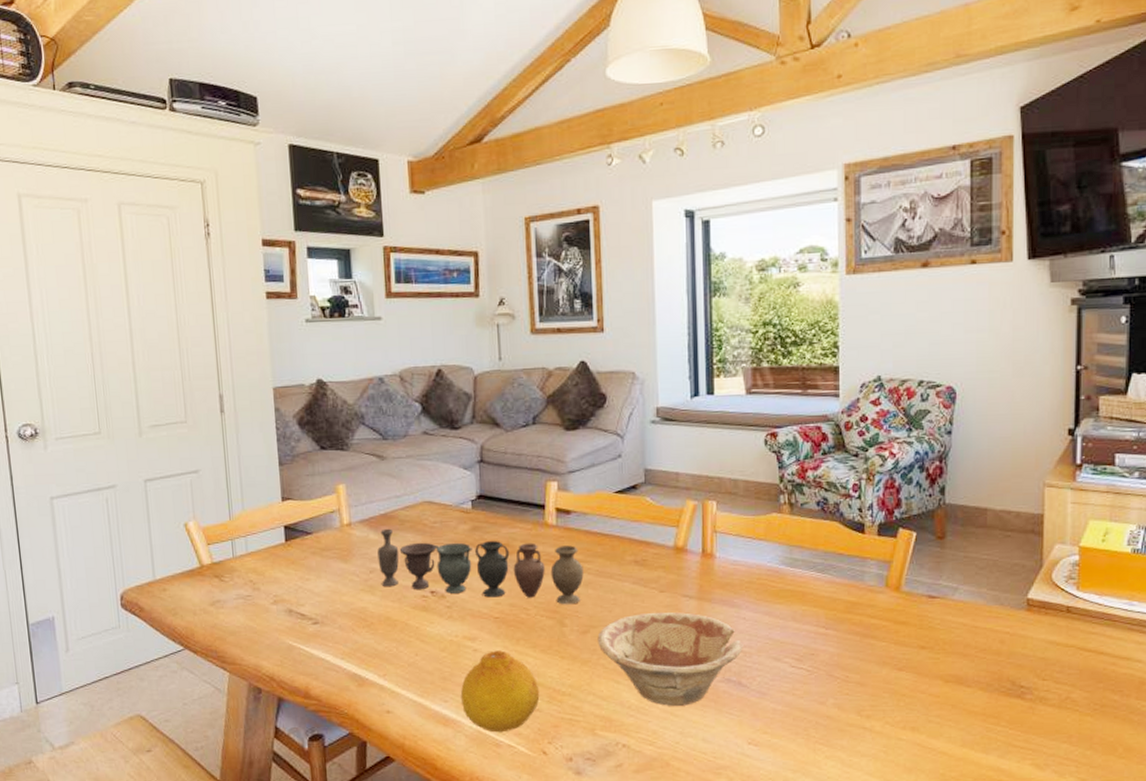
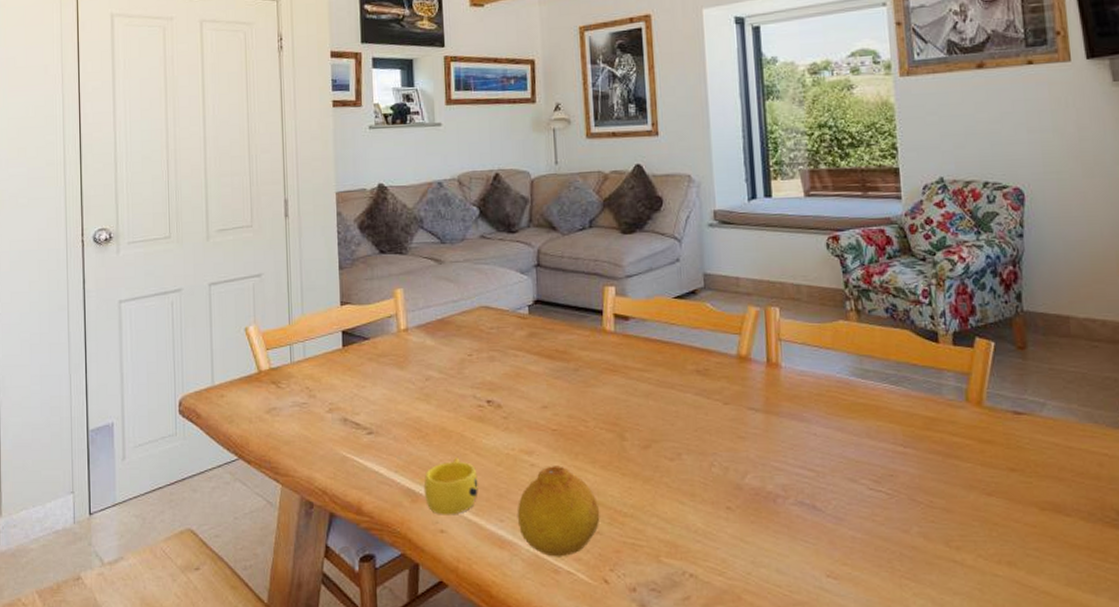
cup: none [369,644,423,697] -> present [423,457,478,515]
vase: present [377,528,584,605] -> none [434,334,644,417]
dish: present [597,612,744,706] -> none [659,426,816,531]

